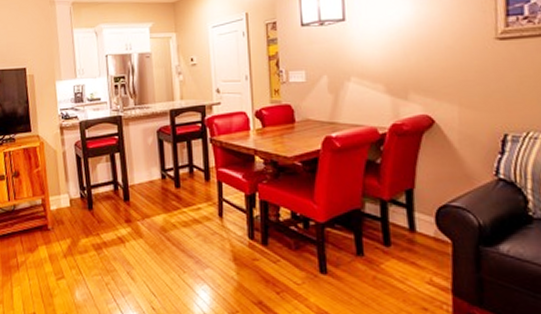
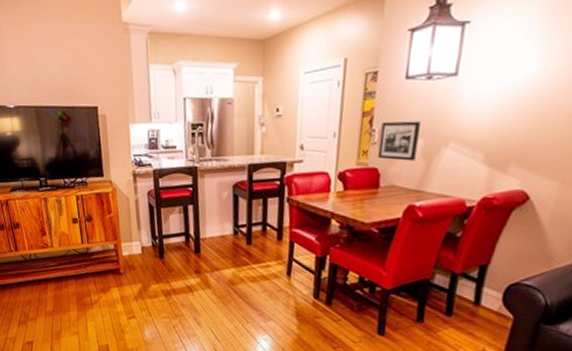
picture frame: none [287,61,323,96] -> present [377,121,421,162]

